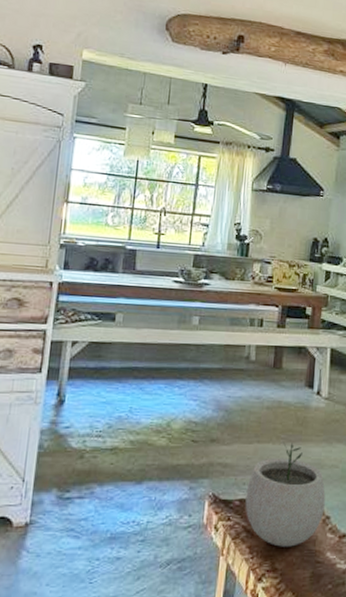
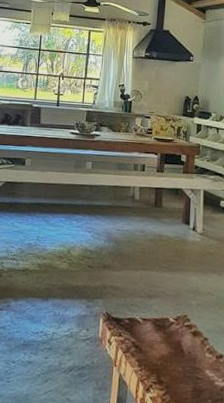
plant pot: present [245,442,326,547] -> none [133,271,203,363]

